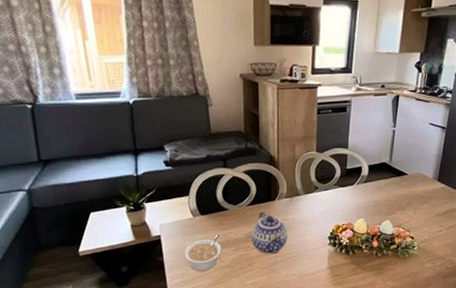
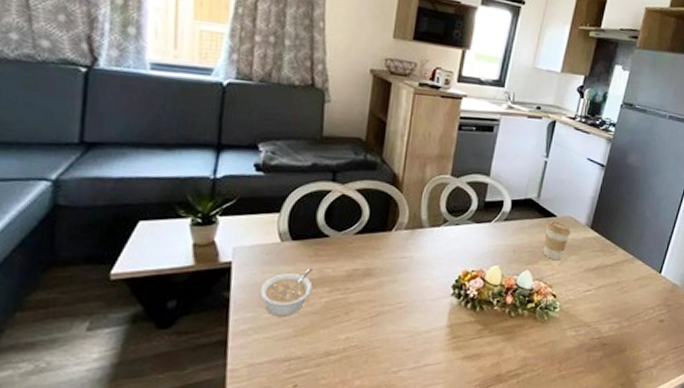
teapot: present [251,212,287,254] -> none [353,244,402,301]
coffee cup: none [399,178,422,210] -> present [543,221,572,261]

